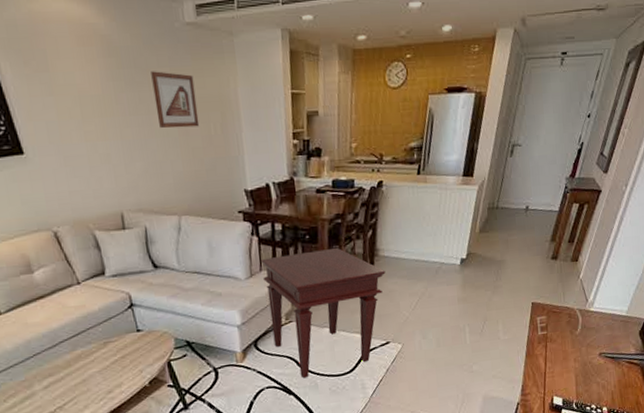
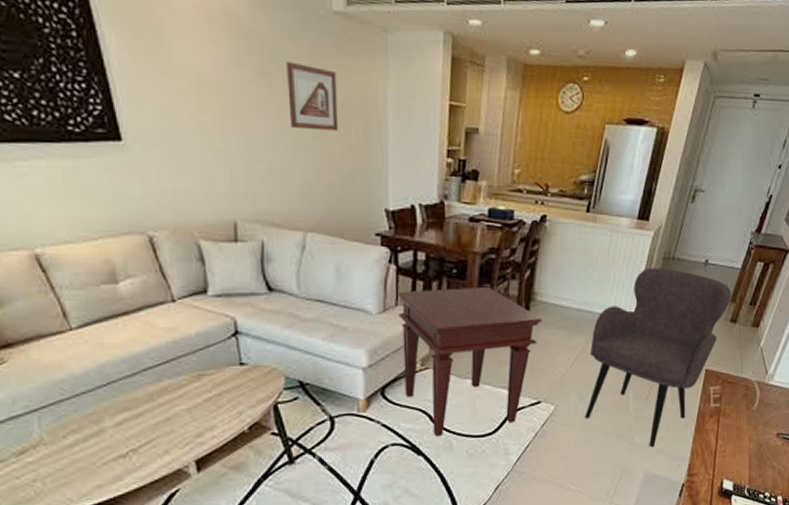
armchair: none [428,217,551,374] -> present [584,268,731,448]

